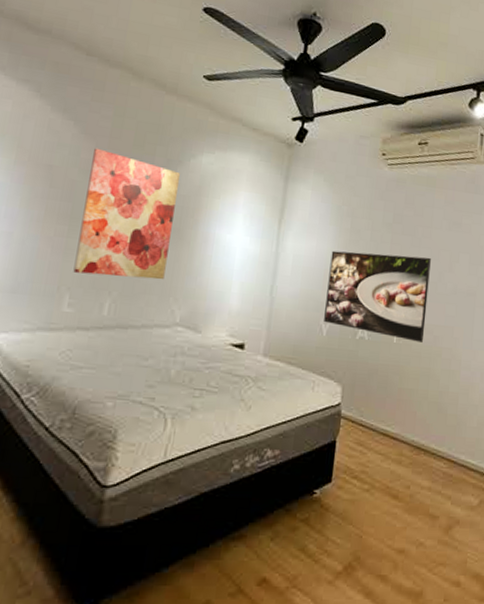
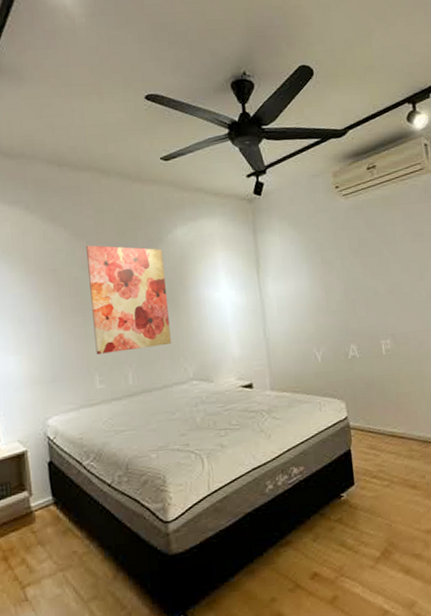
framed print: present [324,250,431,342] -> none [309,271,410,351]

